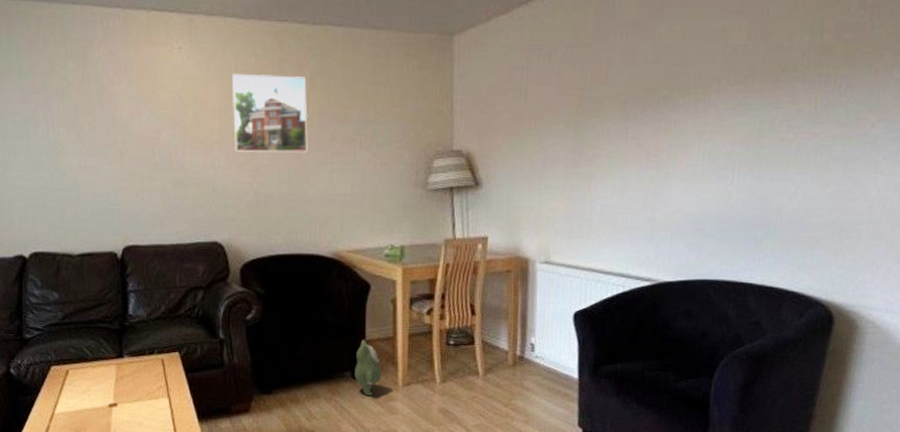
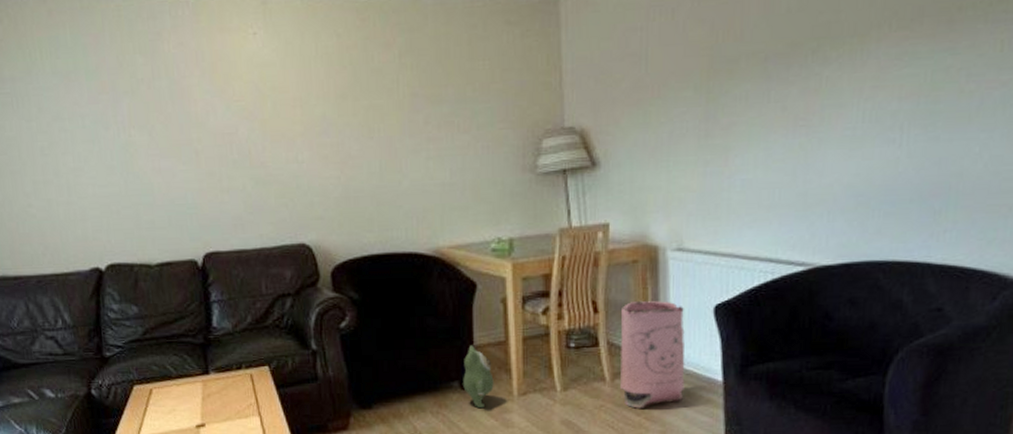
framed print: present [231,73,308,154] -> none [311,55,400,144]
bag: none [491,305,548,400] -> present [620,300,685,409]

